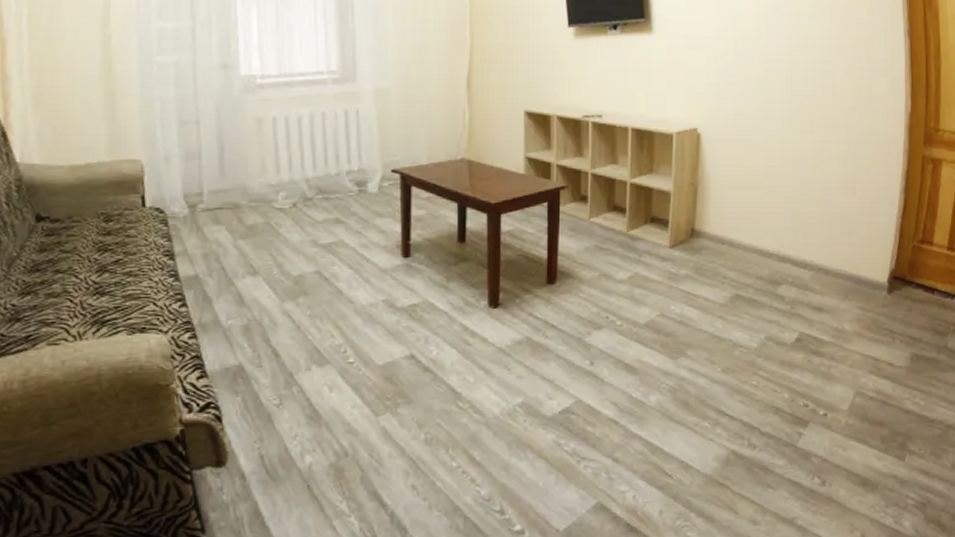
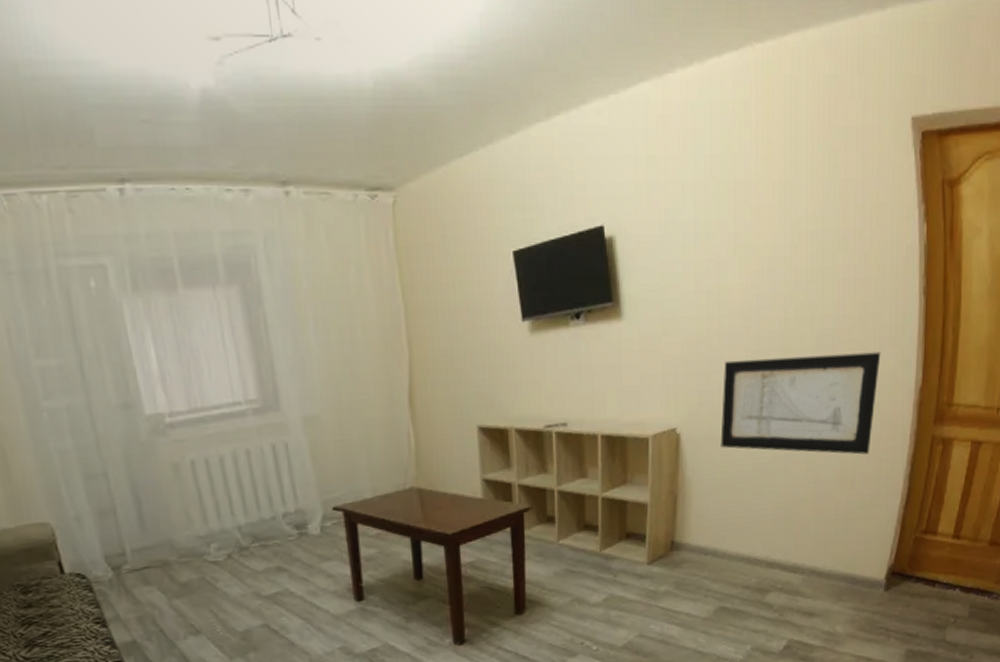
wall art: none [736,75,874,166] -> present [720,352,881,455]

